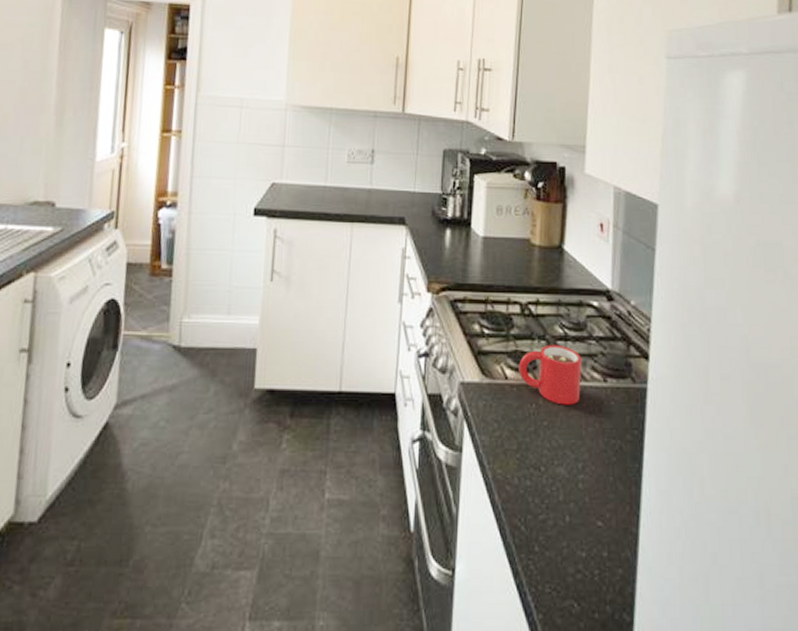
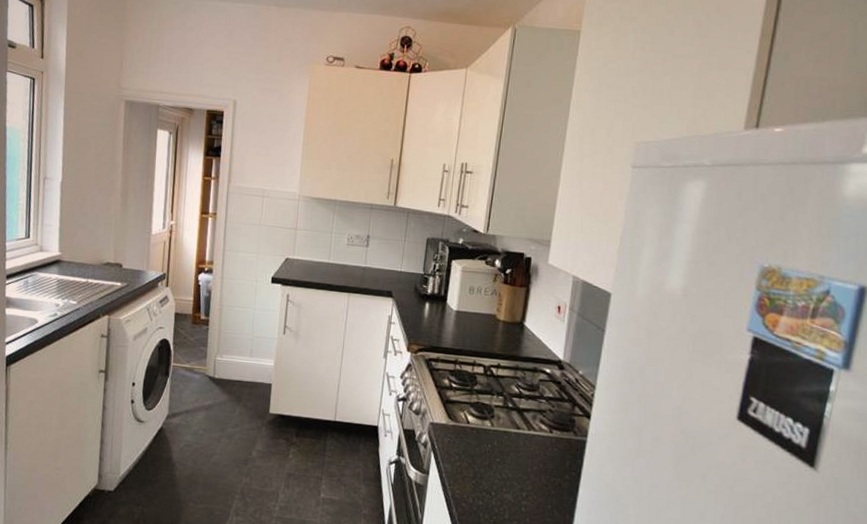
mug: present [519,344,582,405] -> none [479,400,533,448]

